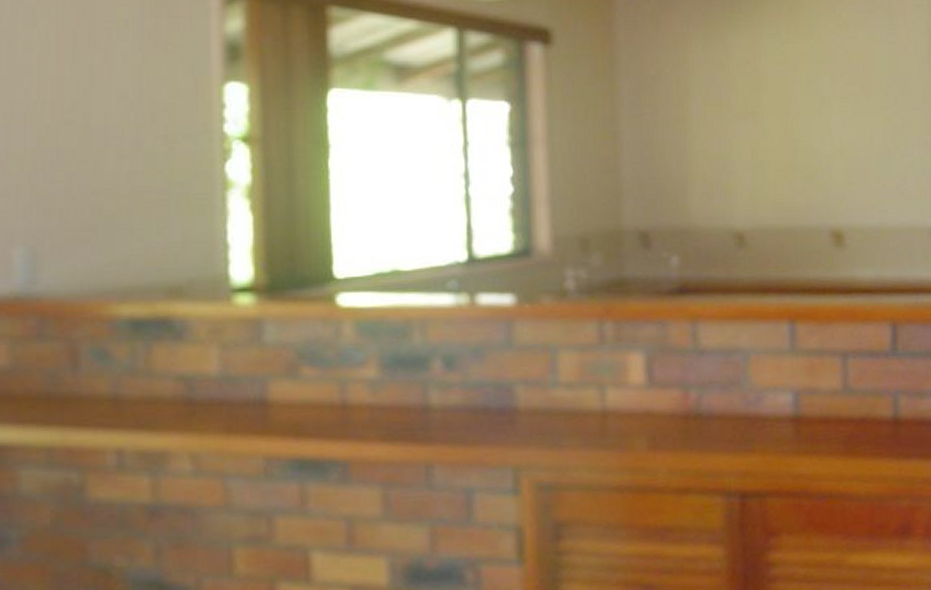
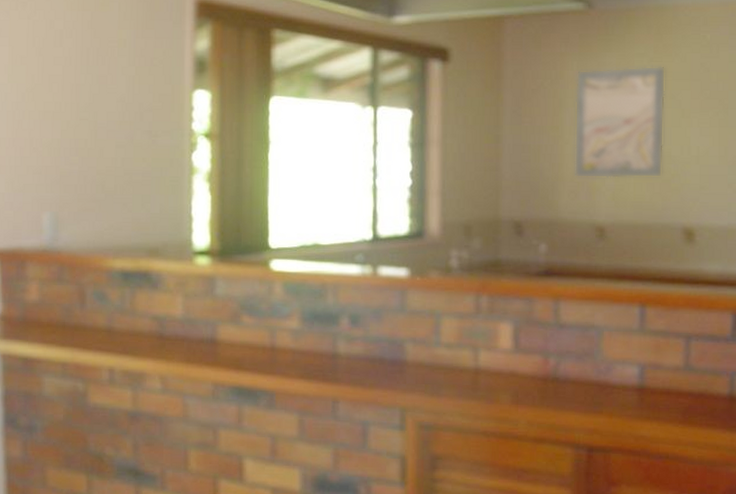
wall art: none [701,47,805,178] -> present [574,66,666,179]

